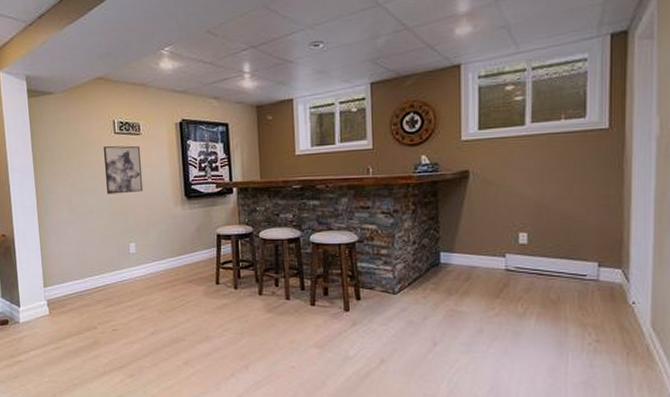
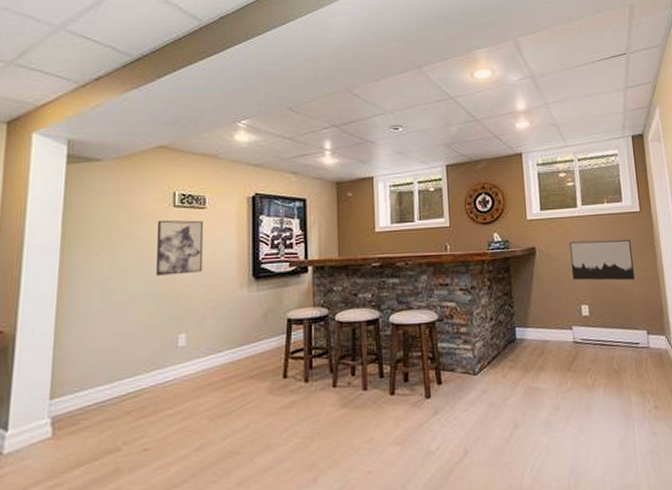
wall art: none [510,161,591,208] -> present [569,239,635,281]

